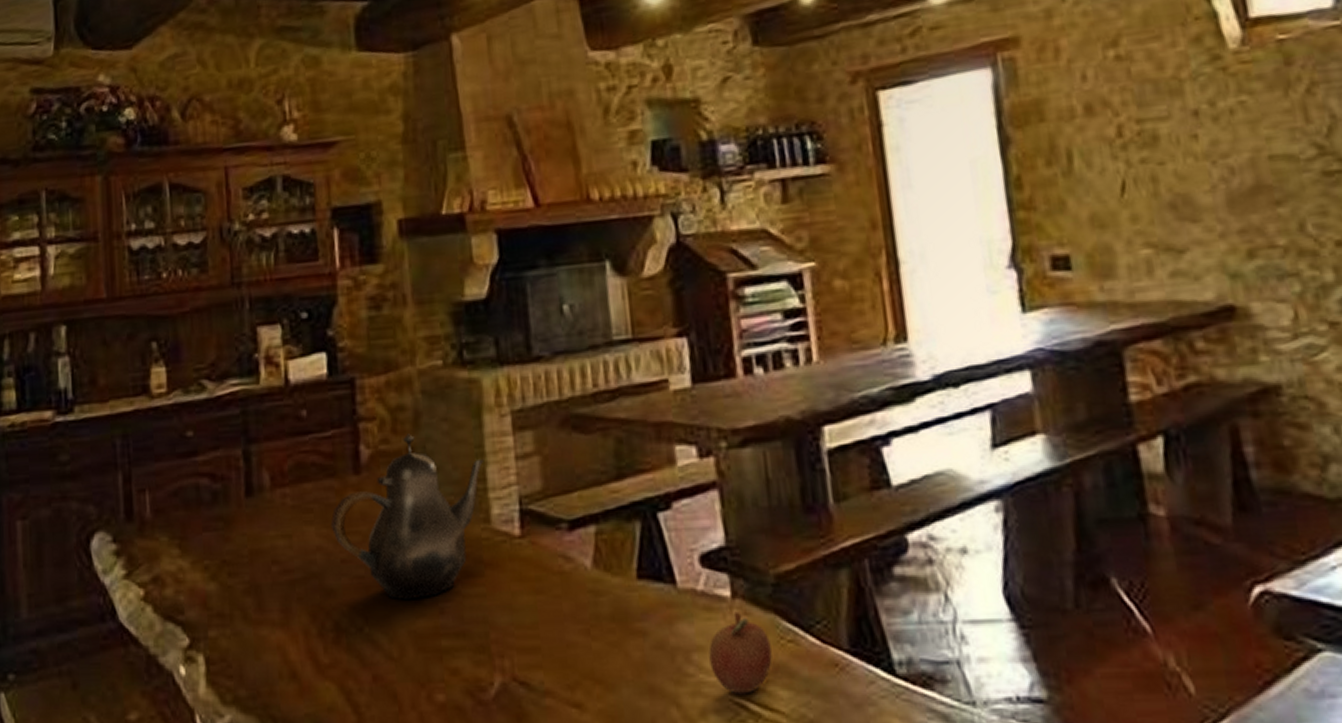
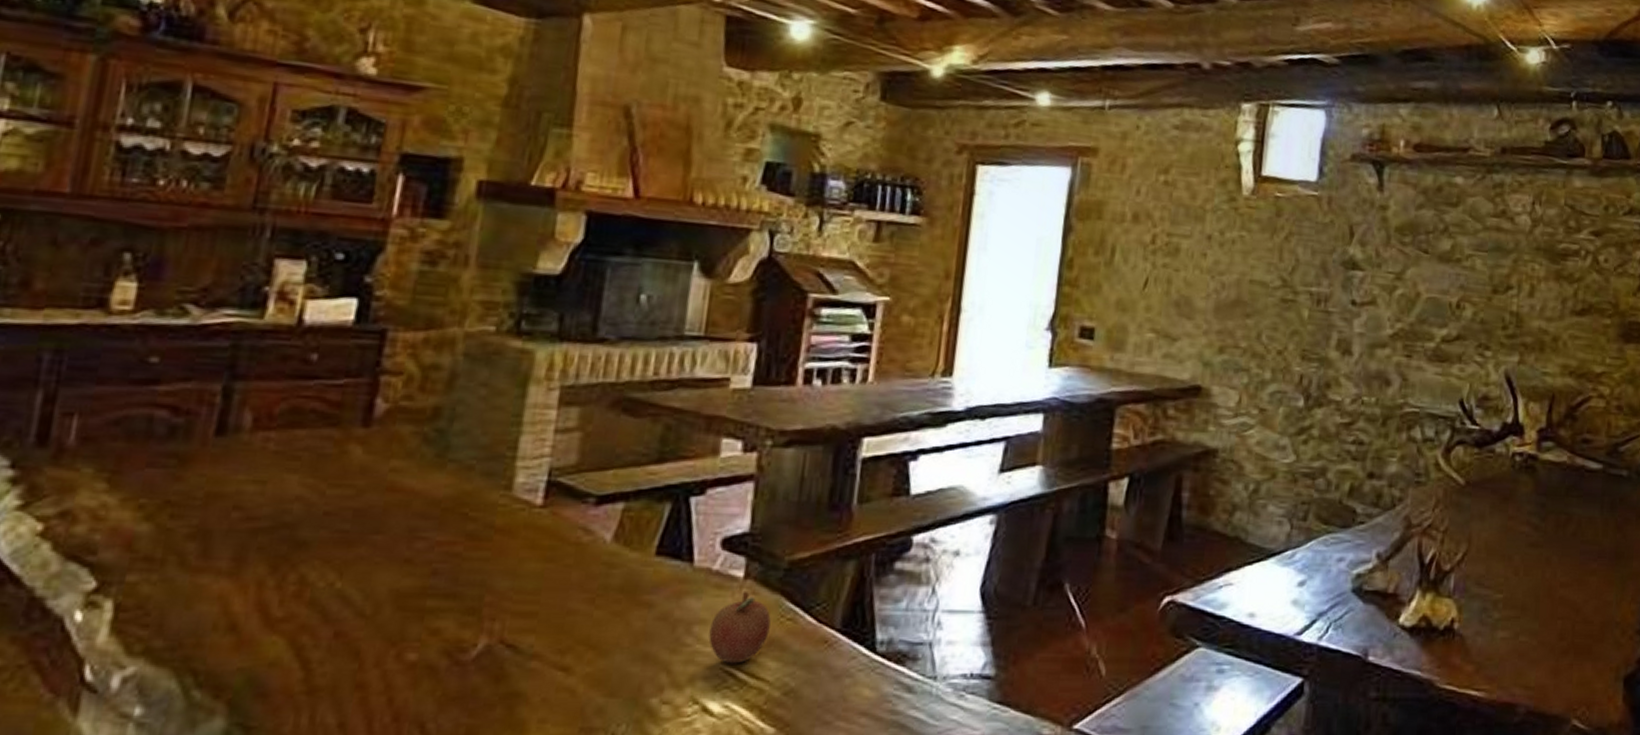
teapot: present [330,434,484,601] -> none [319,393,520,559]

